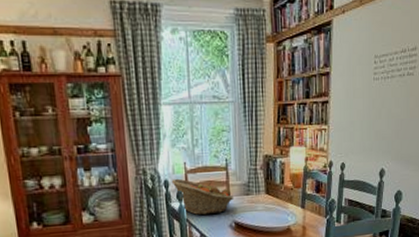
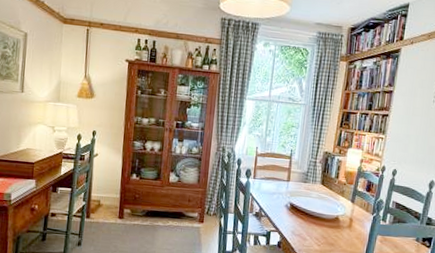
fruit basket: present [171,178,234,216] -> none [243,159,293,194]

